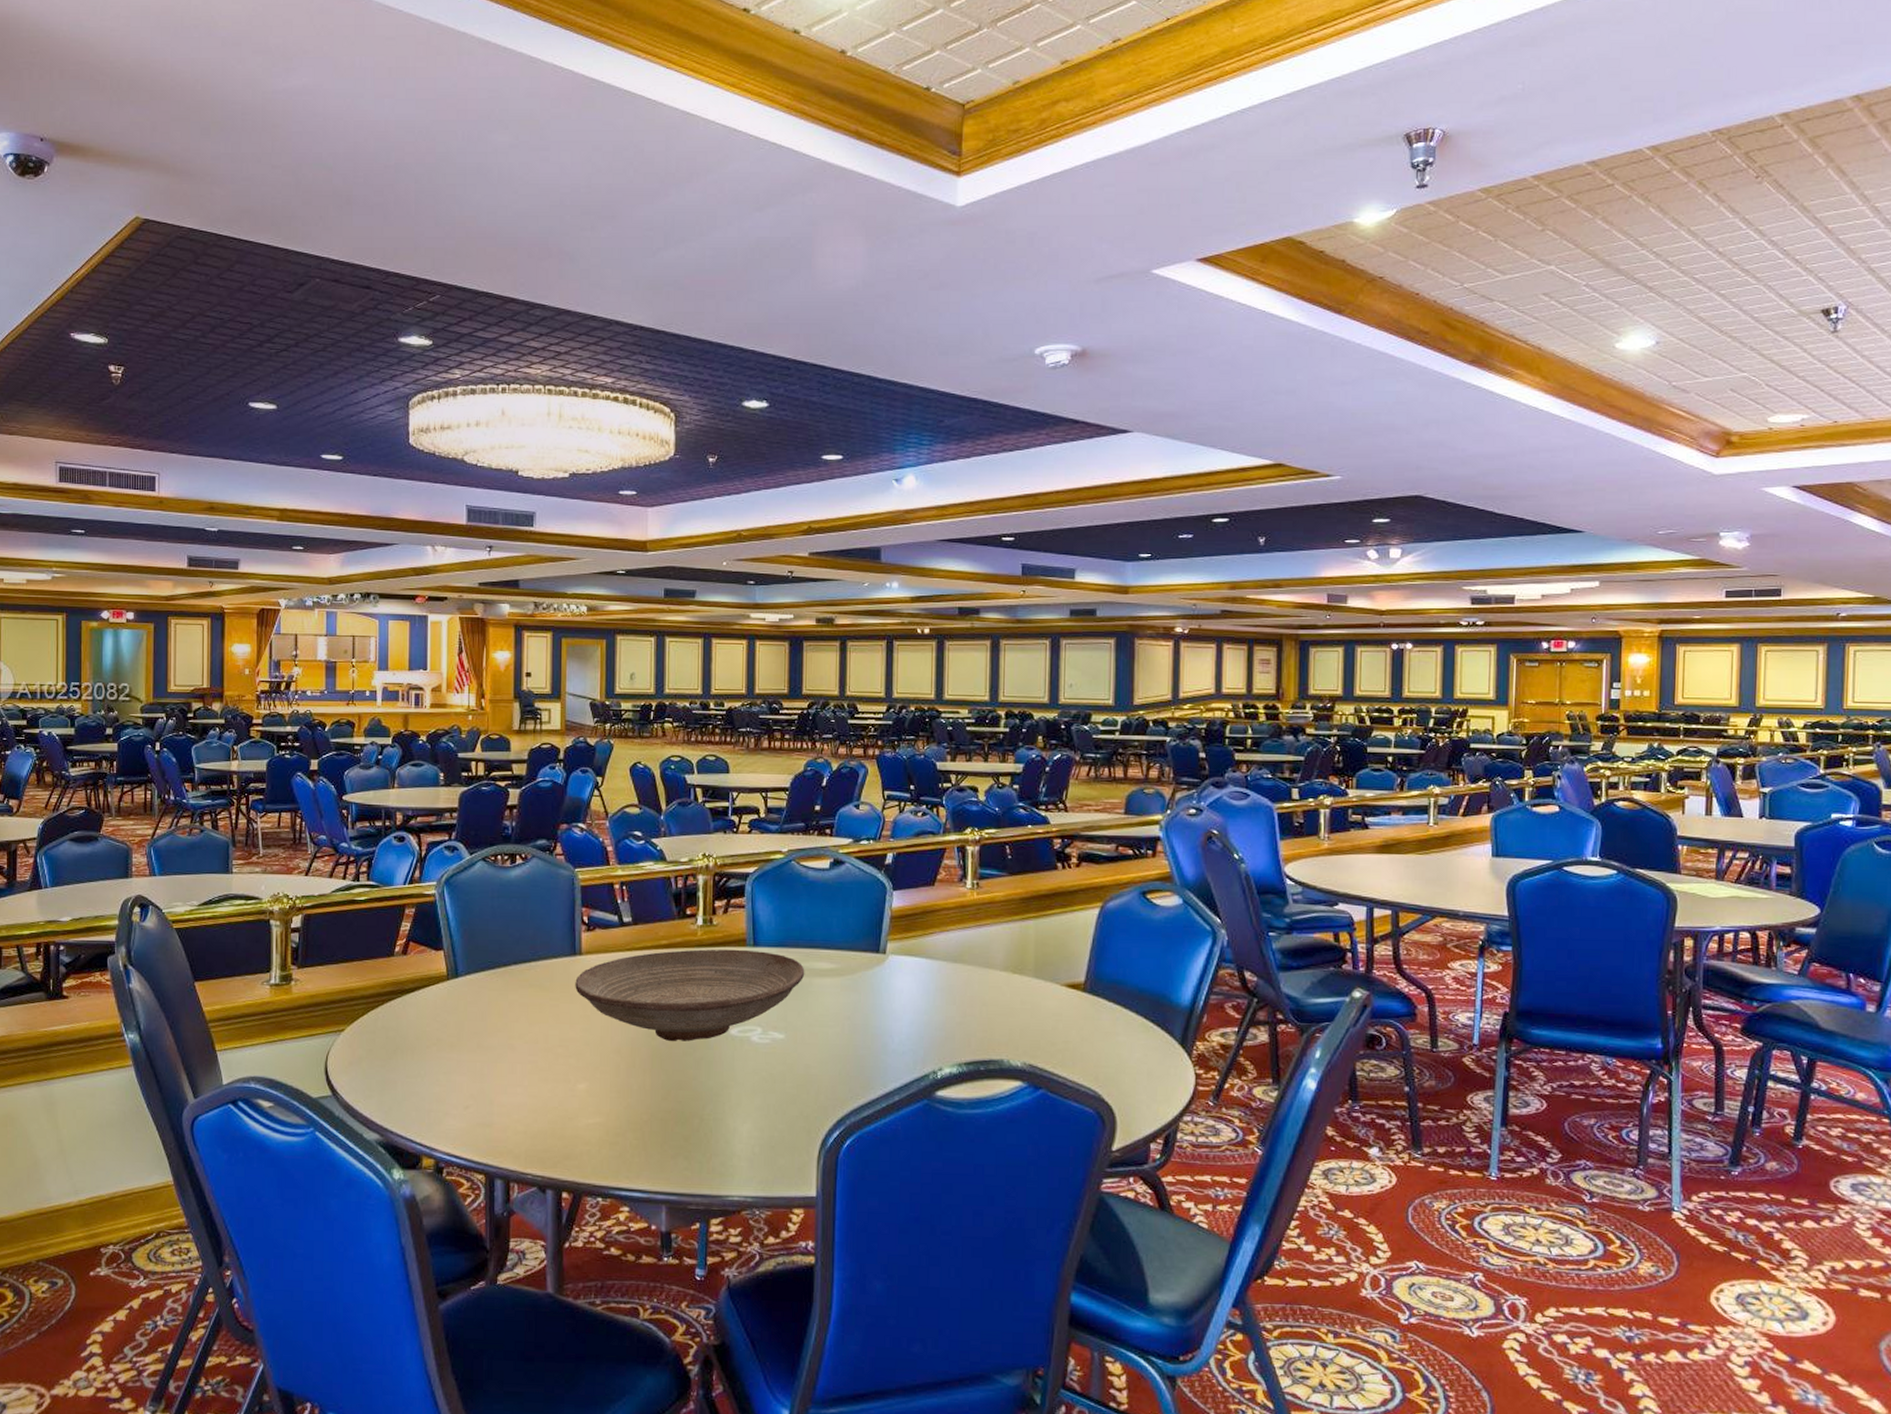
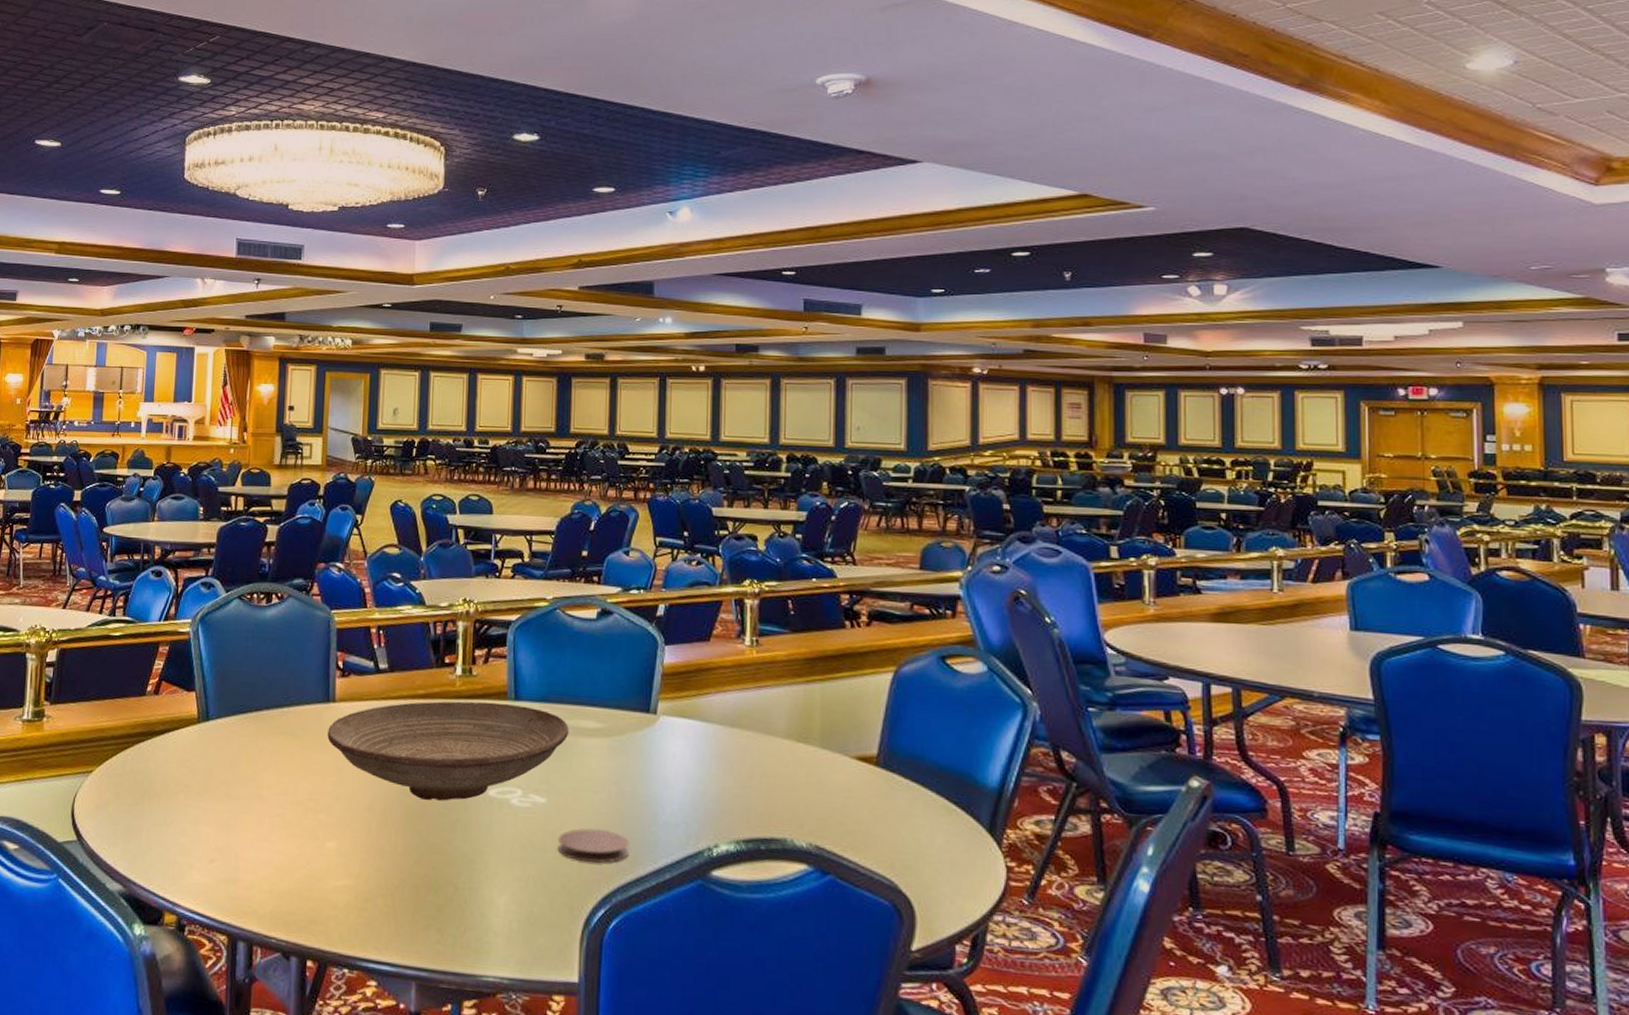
coaster: none [795,1059,861,1090] -> present [557,828,629,863]

